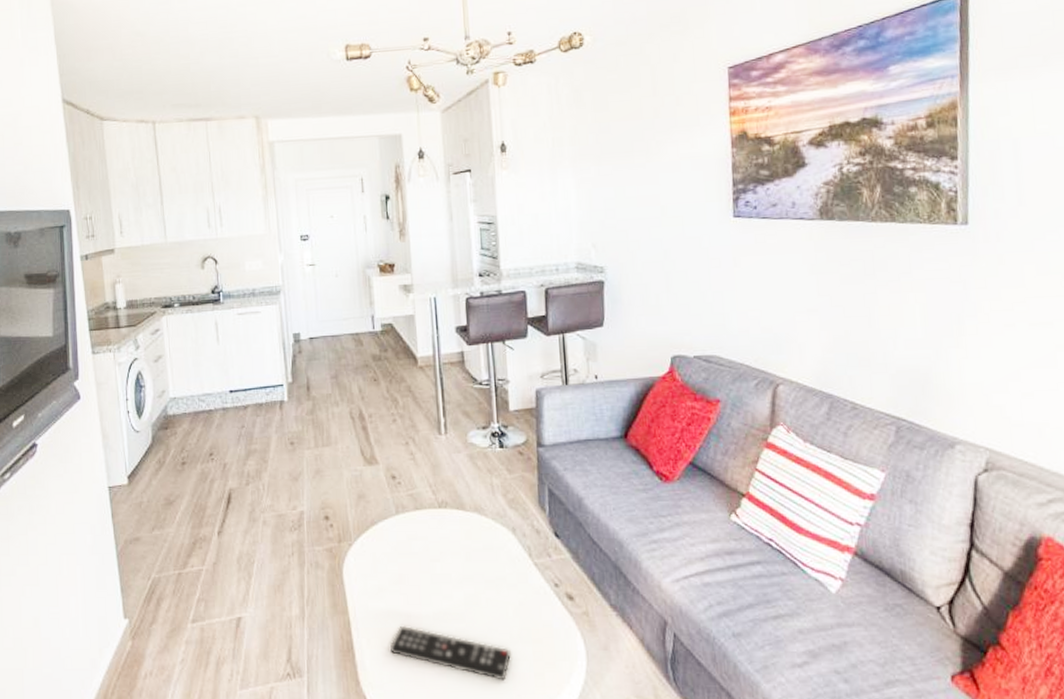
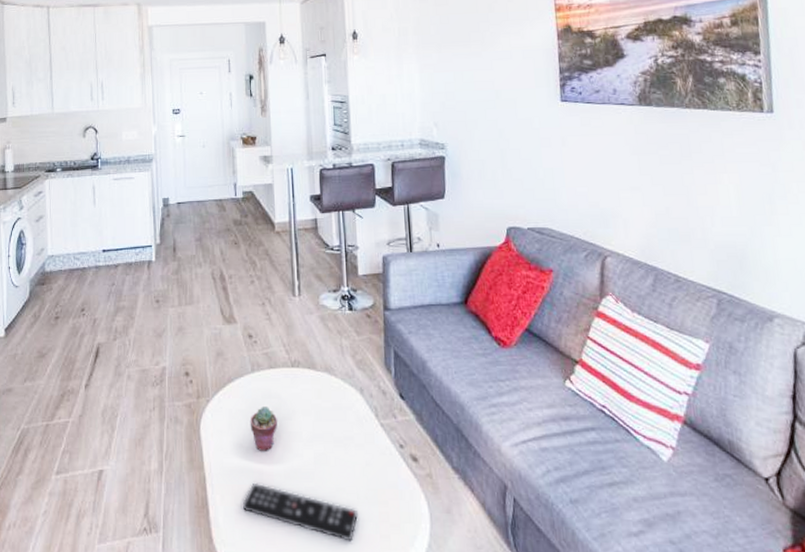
potted succulent: none [395,549,425,594] -> present [250,407,277,451]

